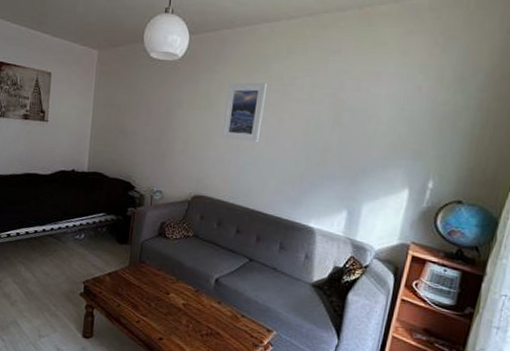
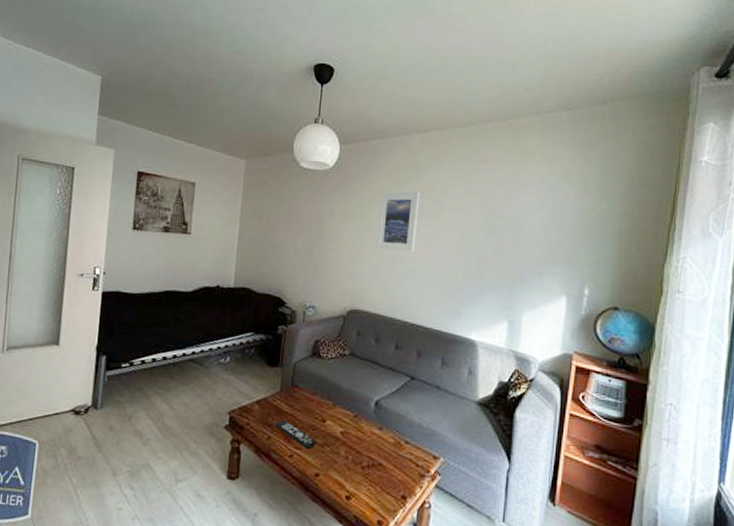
remote control: none [124,290,161,317] -> present [275,420,316,450]

